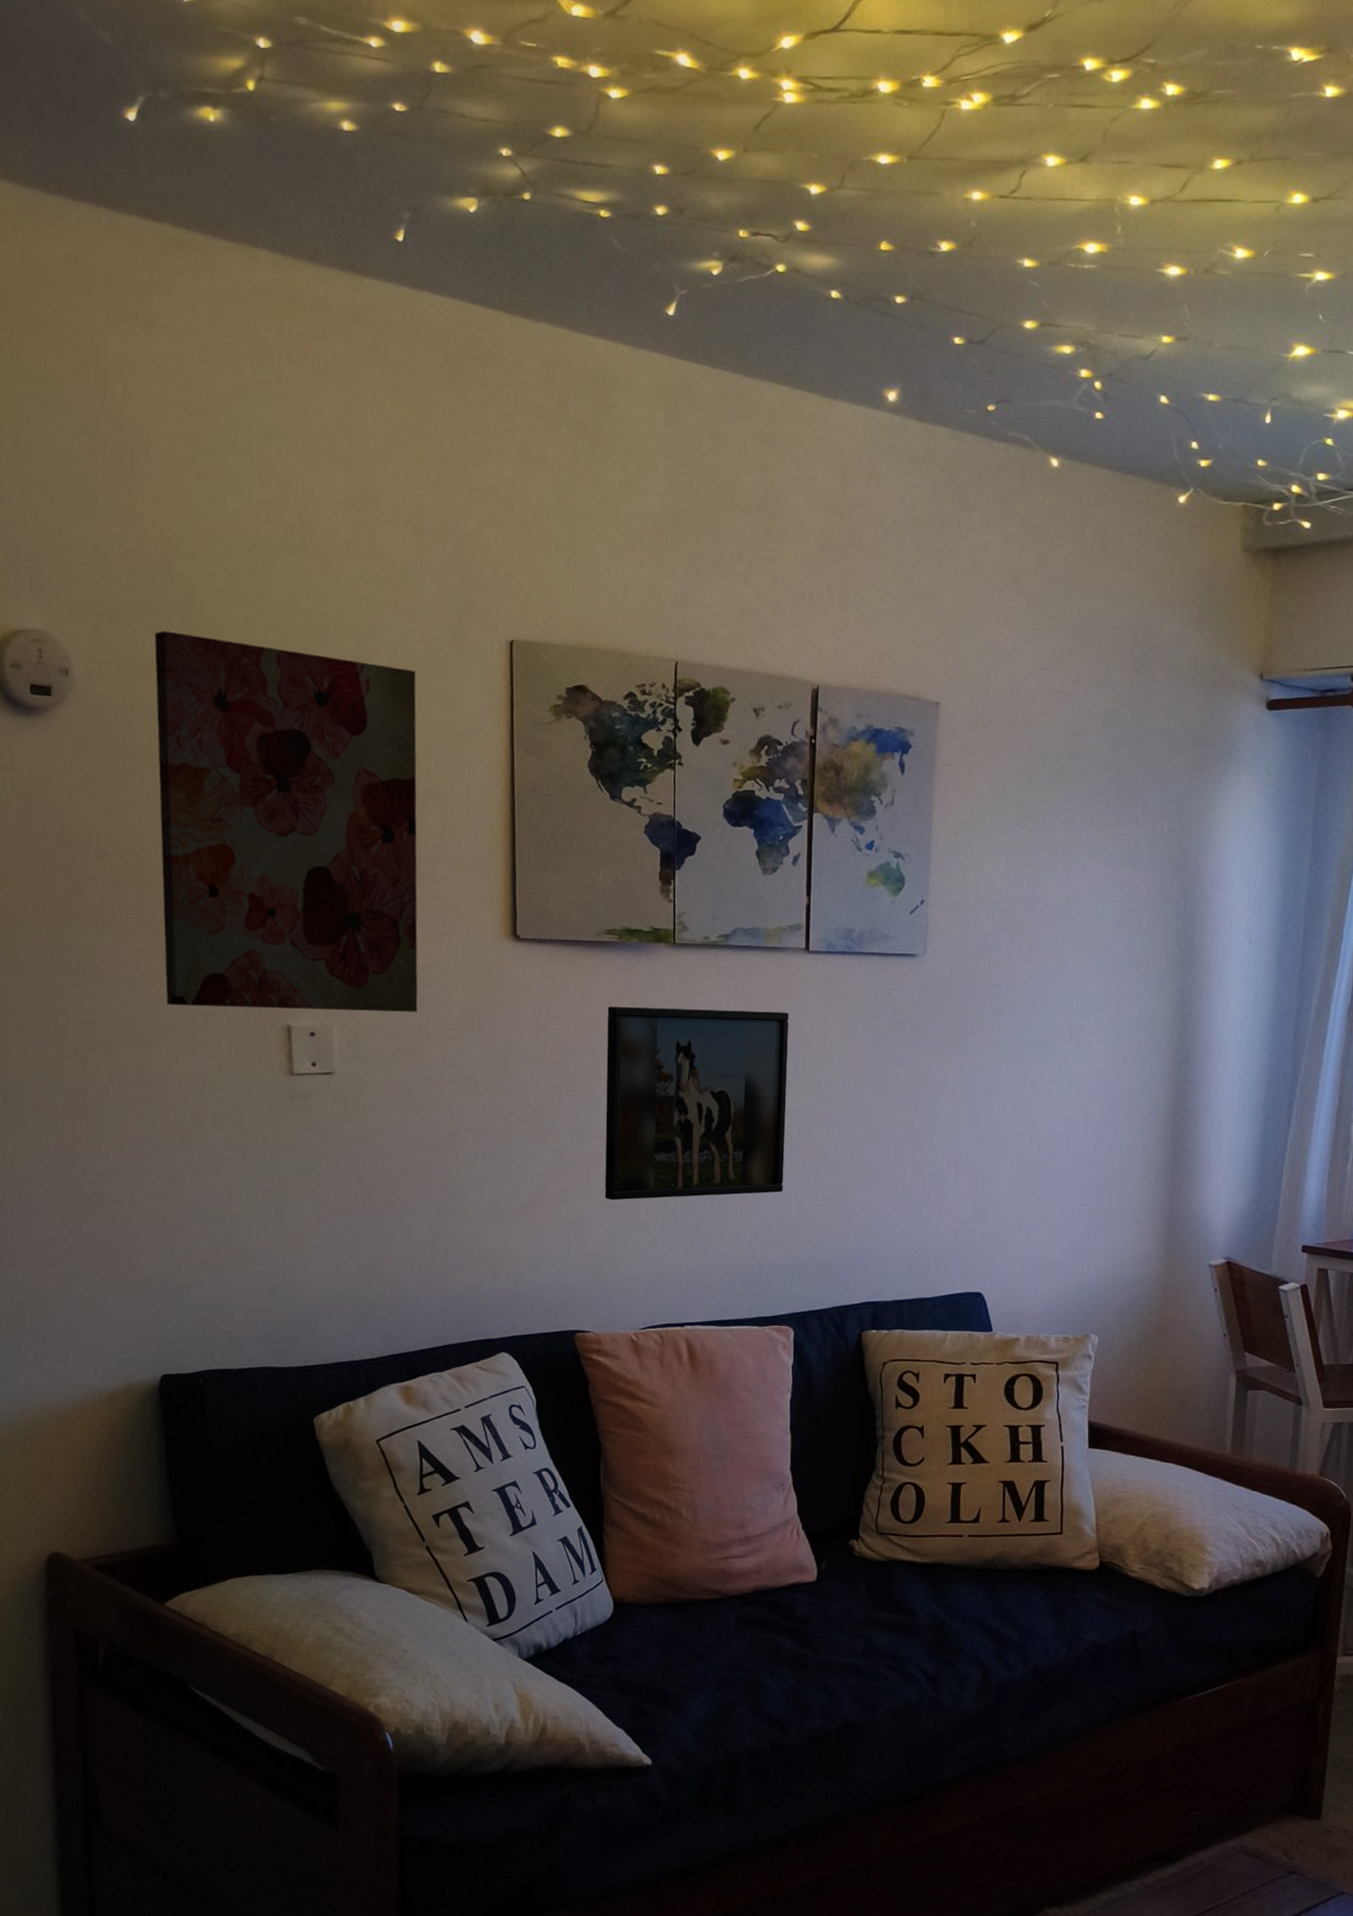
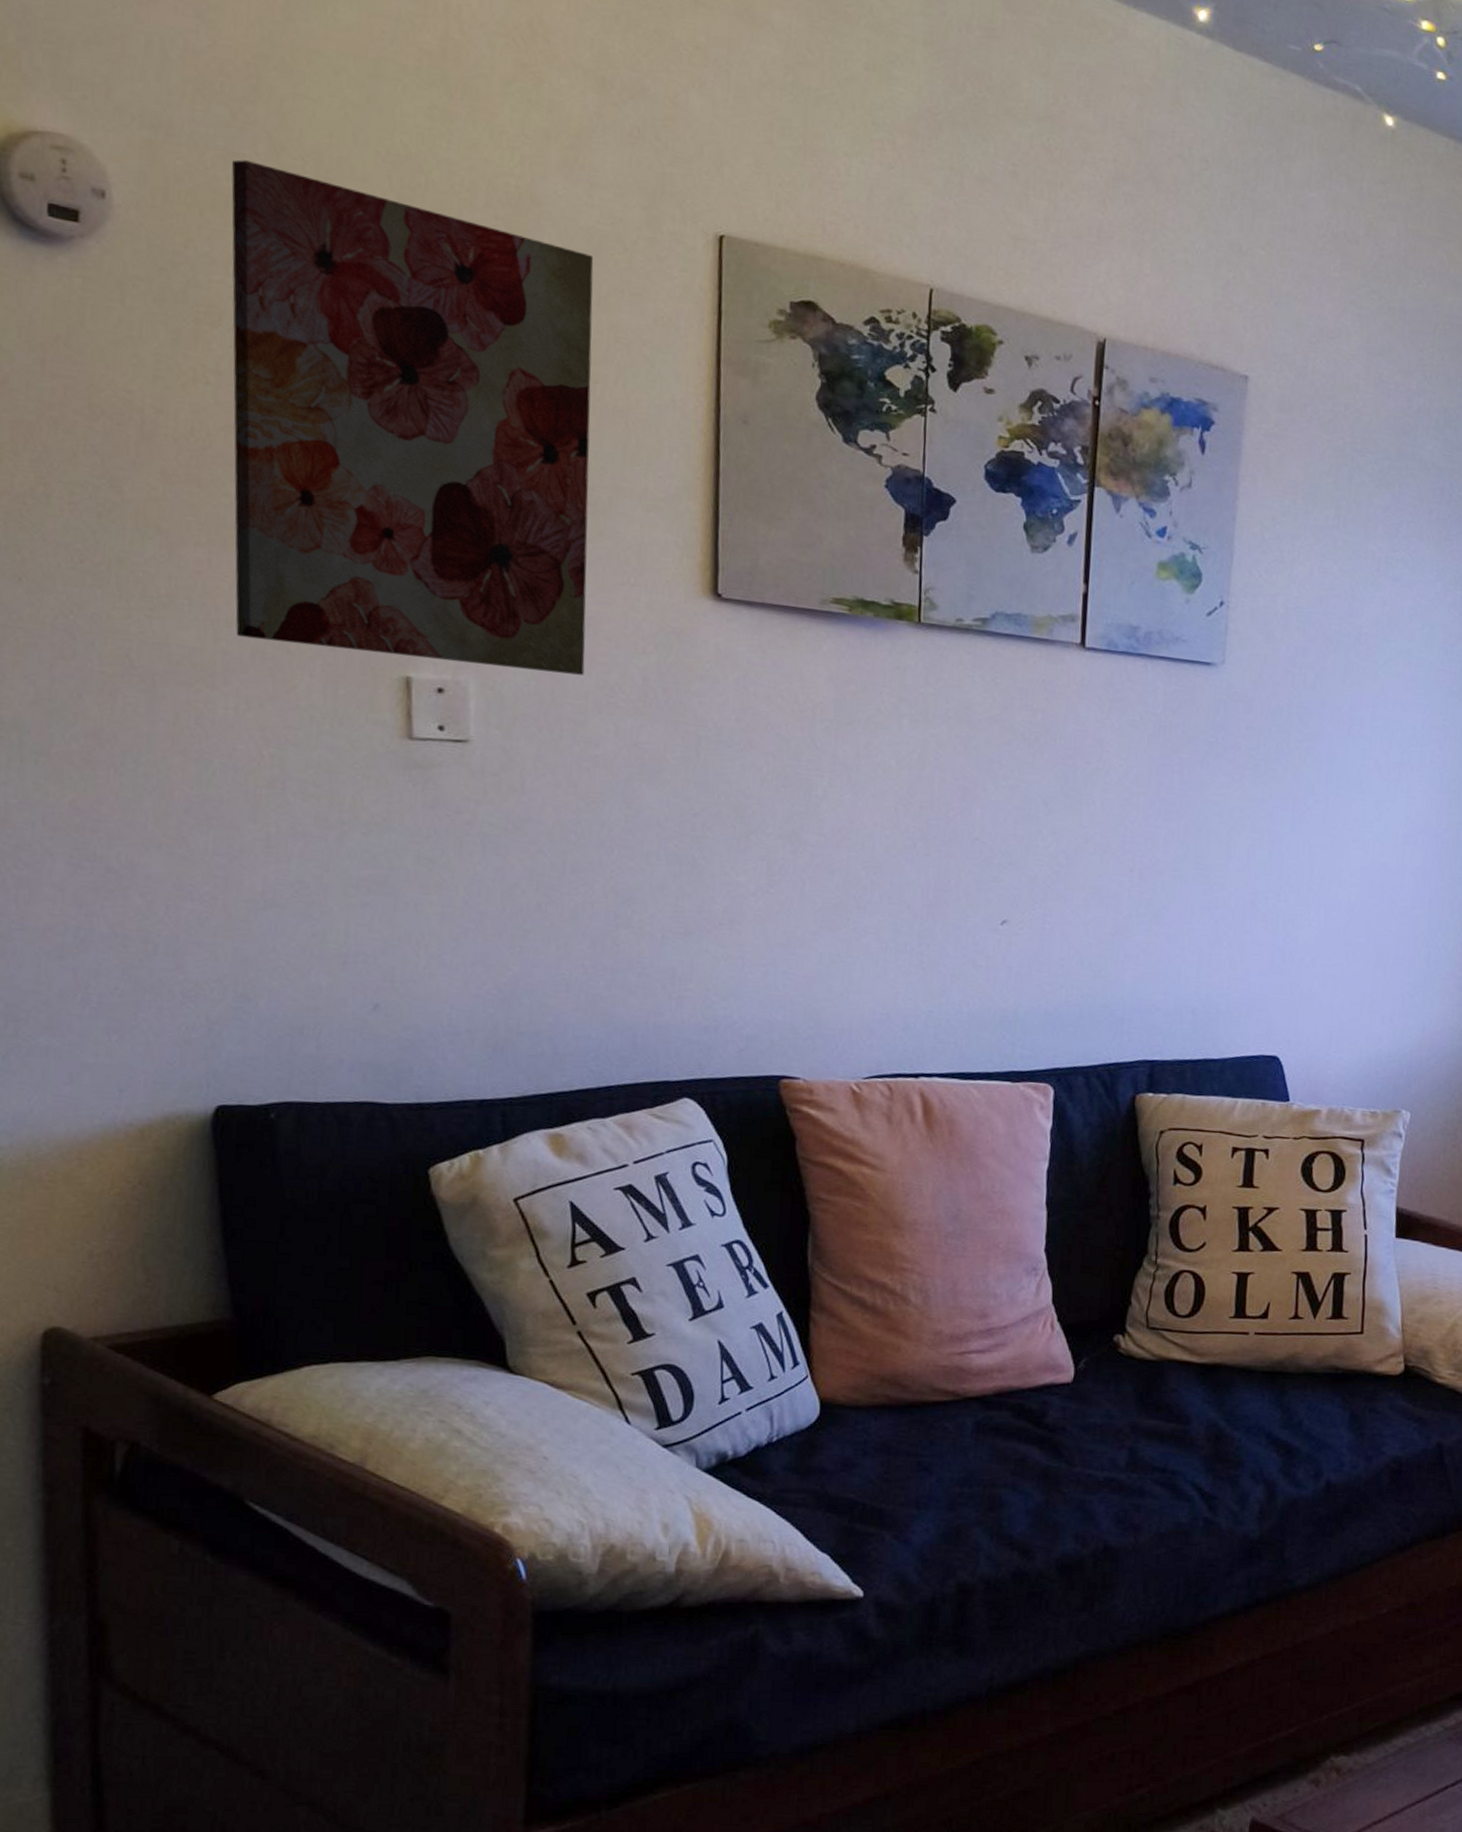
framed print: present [604,1006,789,1201] -> none [822,689,1059,927]

